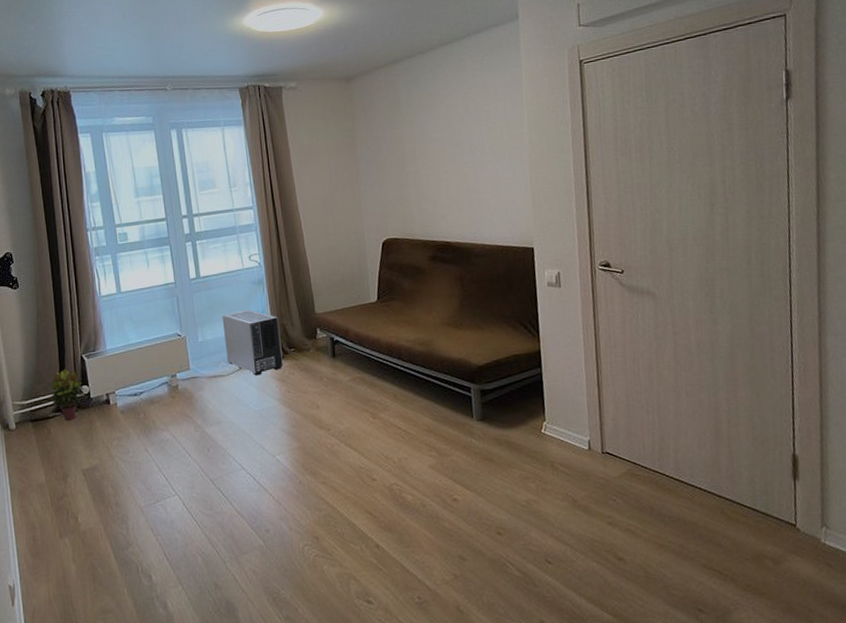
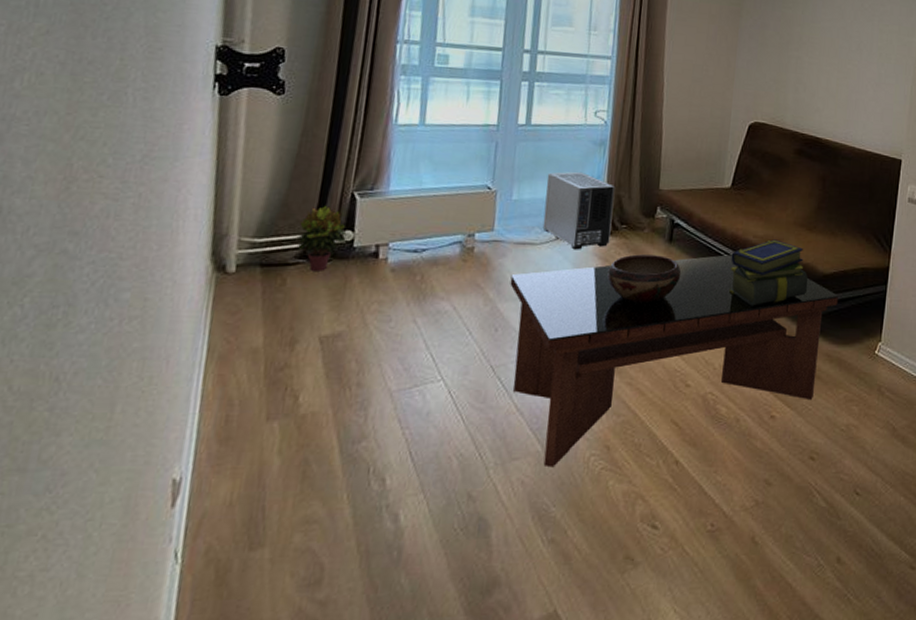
coffee table: none [210,360,497,558] -> present [510,254,838,468]
decorative bowl: none [286,370,349,414] -> present [607,254,682,304]
stack of books: none [389,341,466,404] -> present [729,239,808,306]

